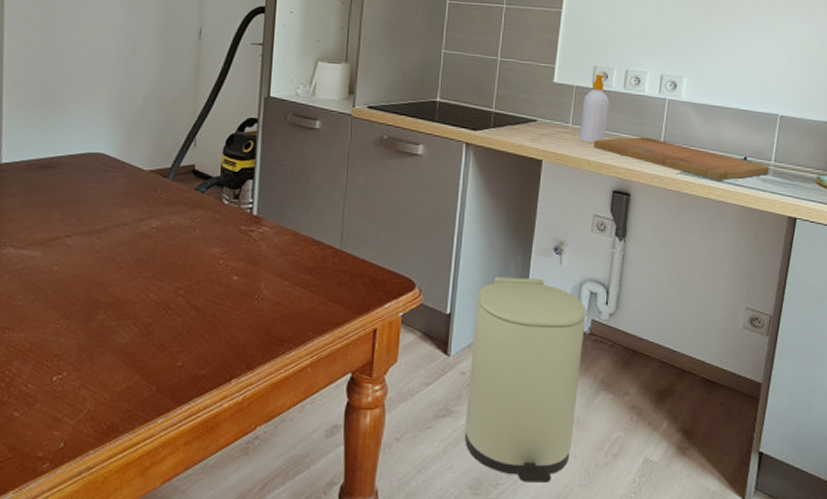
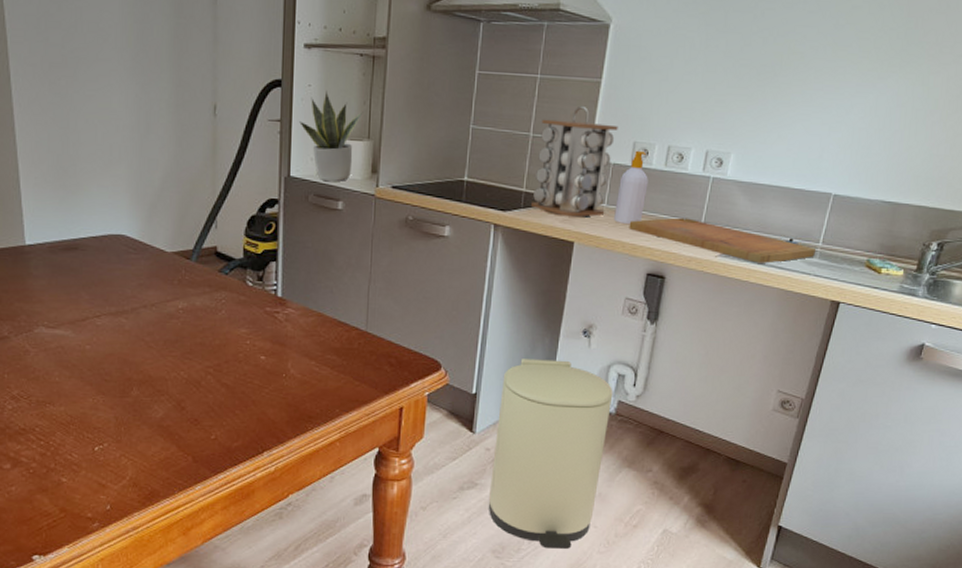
potted plant: none [281,17,342,103] -> present [299,90,363,182]
spice rack: none [499,33,579,137] -> present [530,105,618,218]

